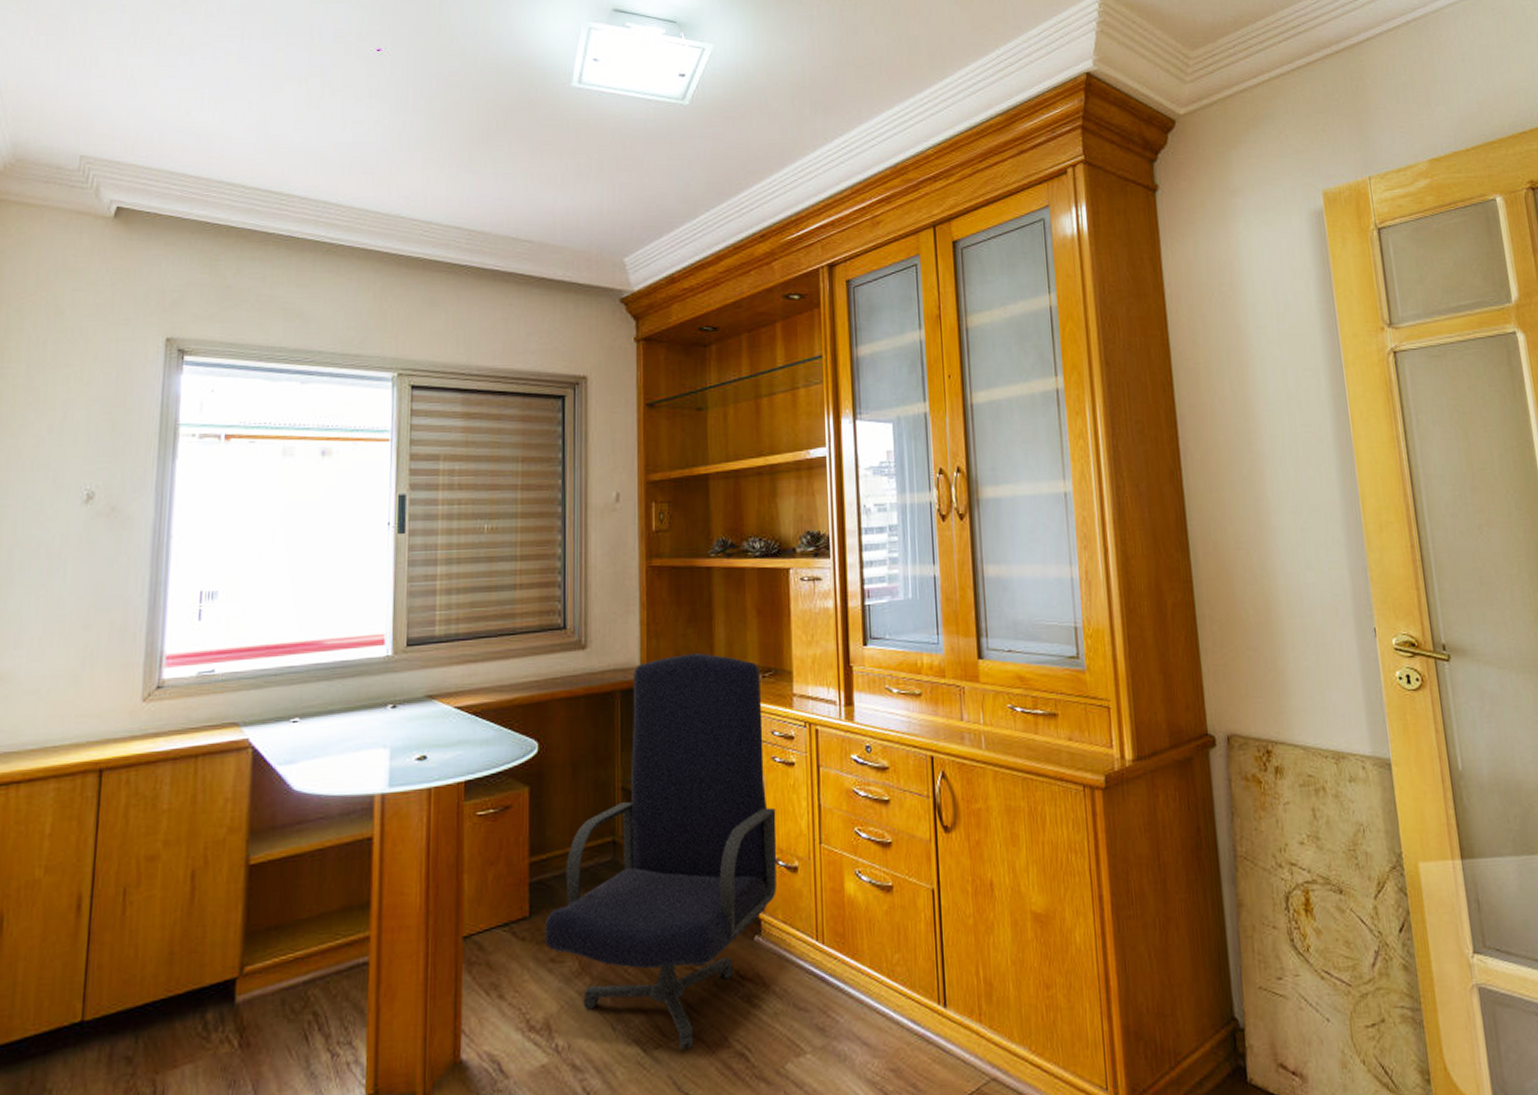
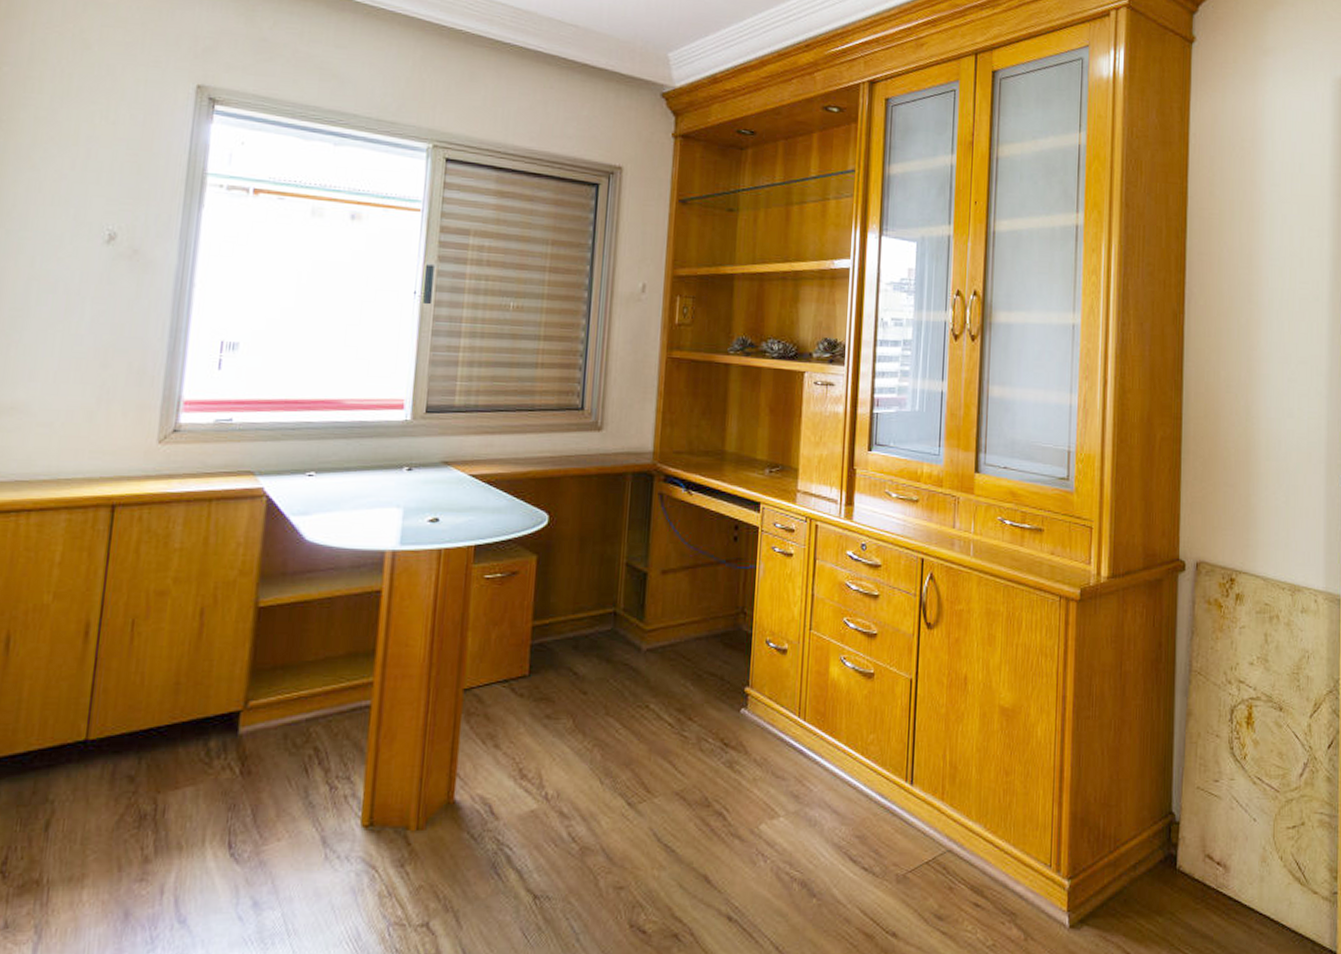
office chair: present [544,652,777,1050] -> none [542,443,771,805]

